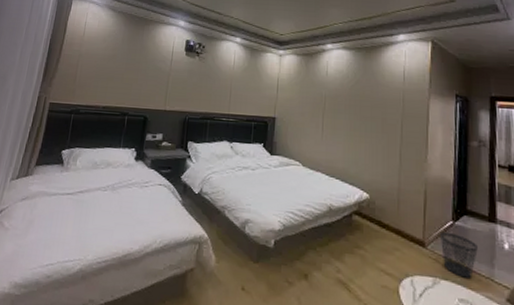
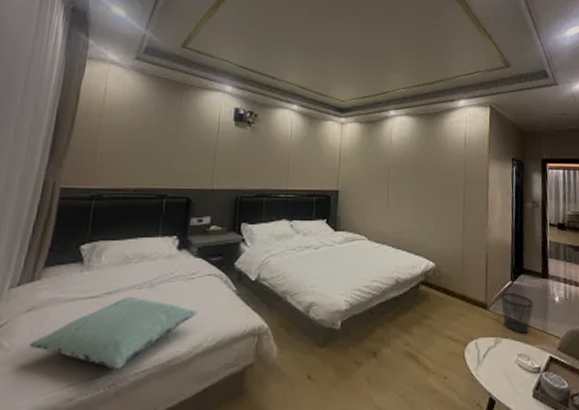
pillow: none [22,197,150,257] -> present [29,298,199,370]

